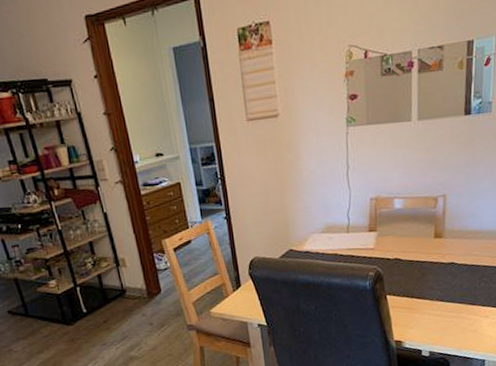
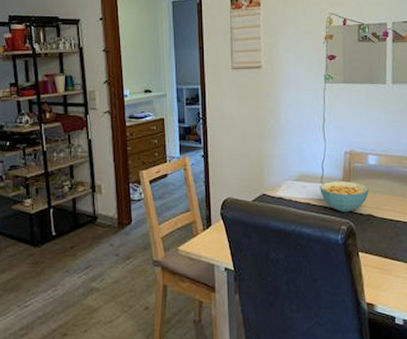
cereal bowl: none [346,227,396,260] -> present [320,181,369,213]

